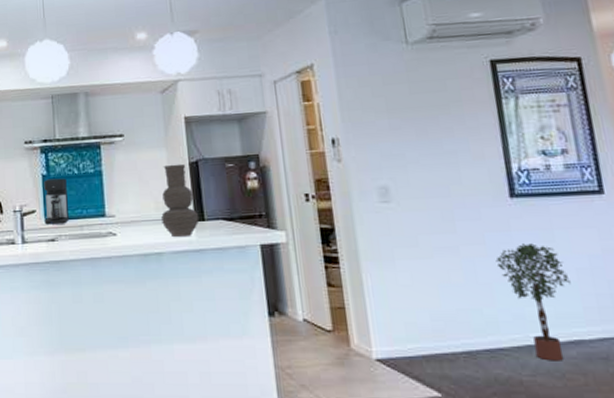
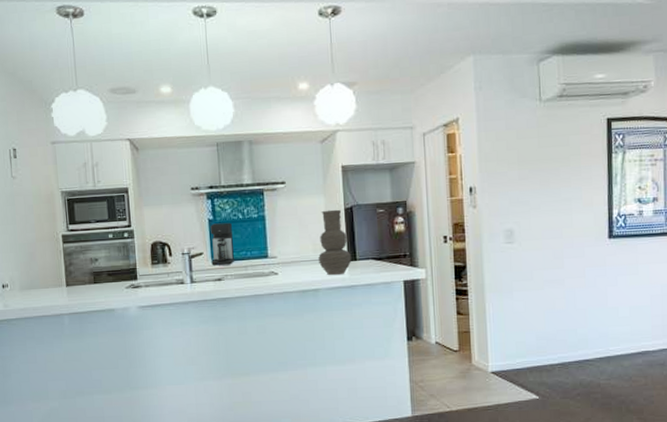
potted tree: present [495,243,571,361] -> none [591,276,645,368]

